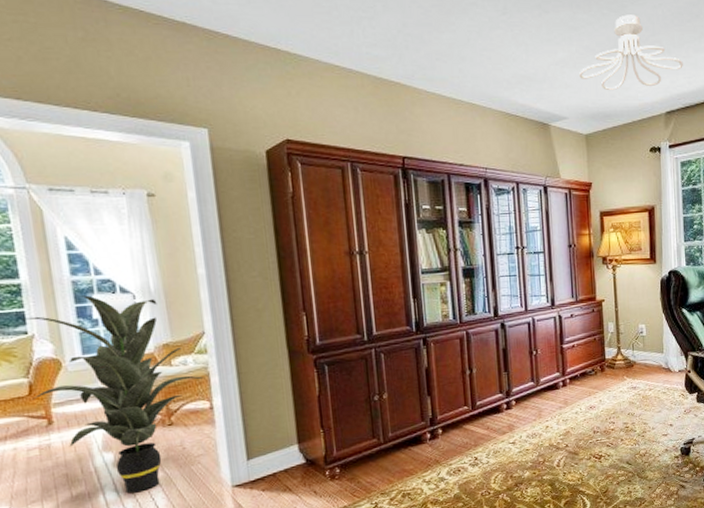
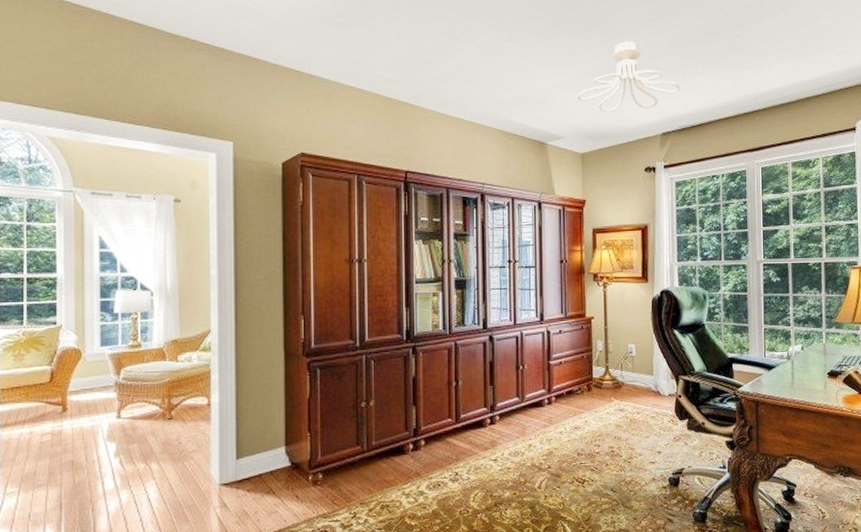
indoor plant: present [22,295,206,494] -> none [51,291,207,485]

